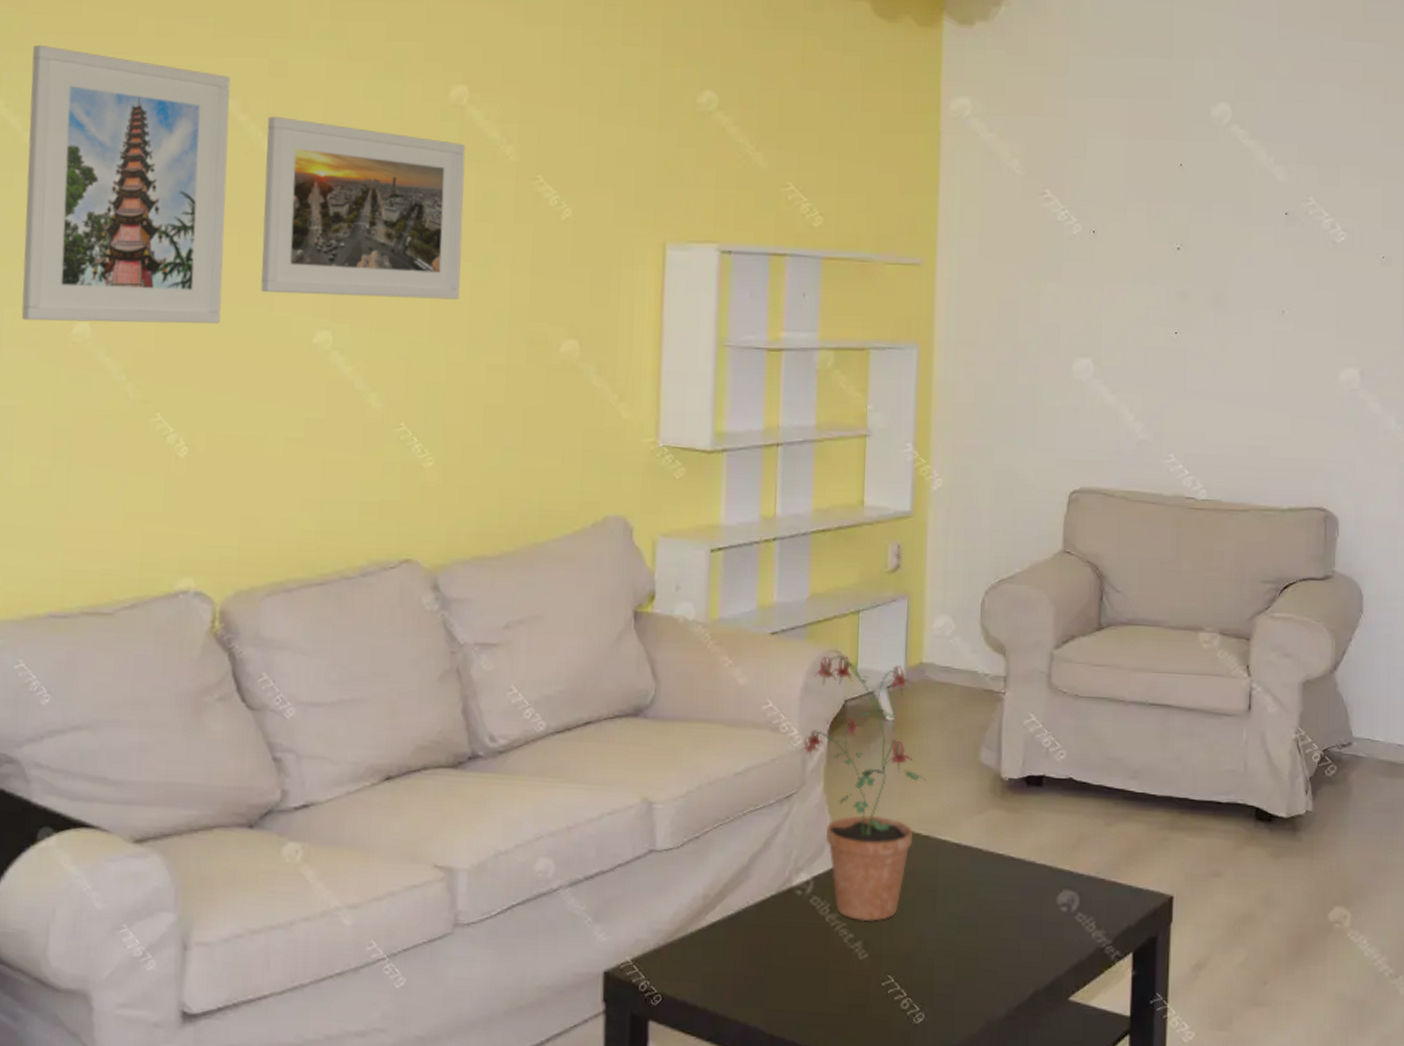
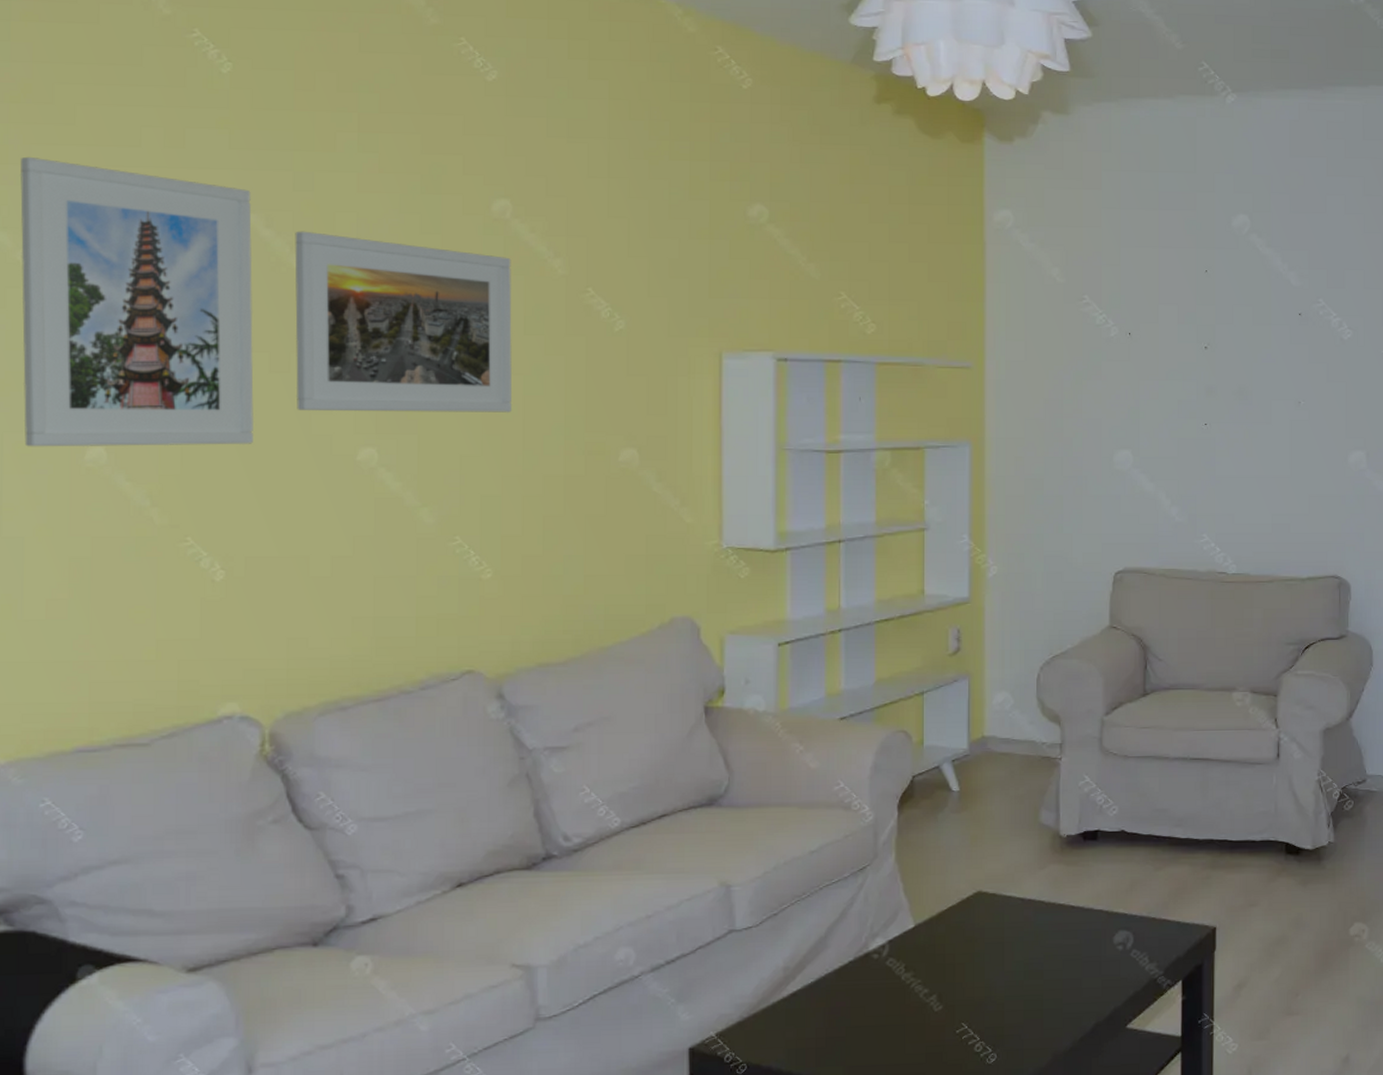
potted plant: present [801,655,926,922] -> none [873,735,991,977]

